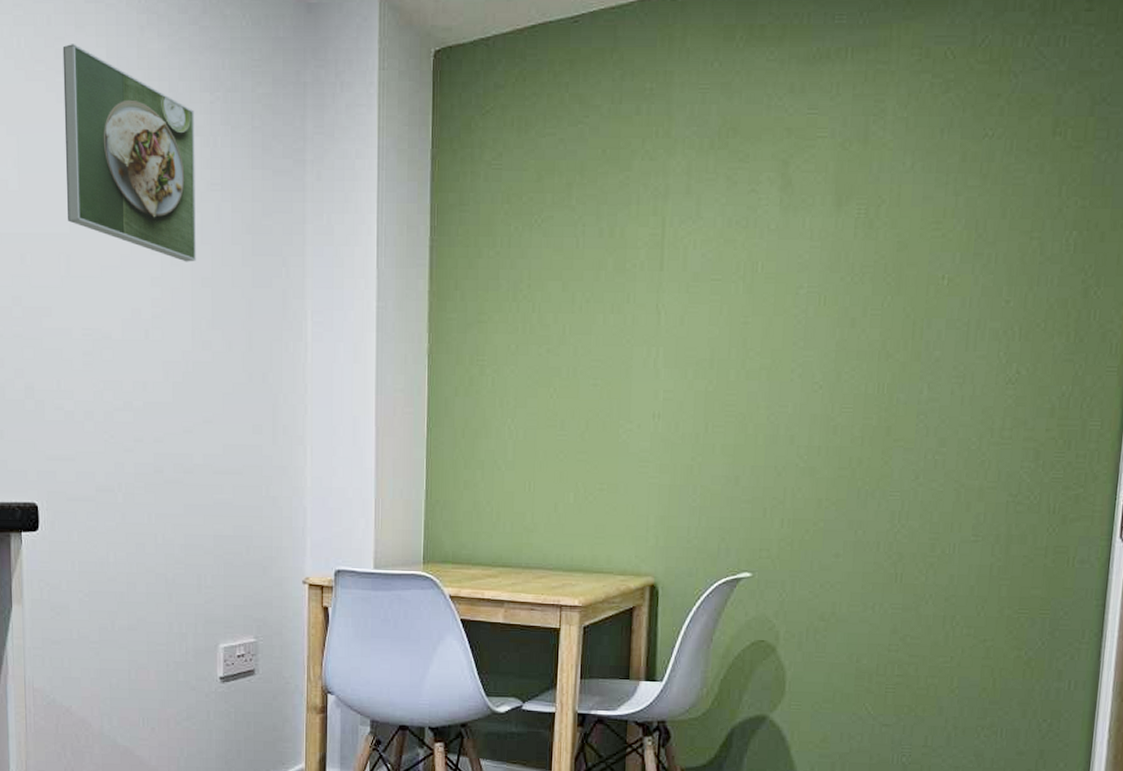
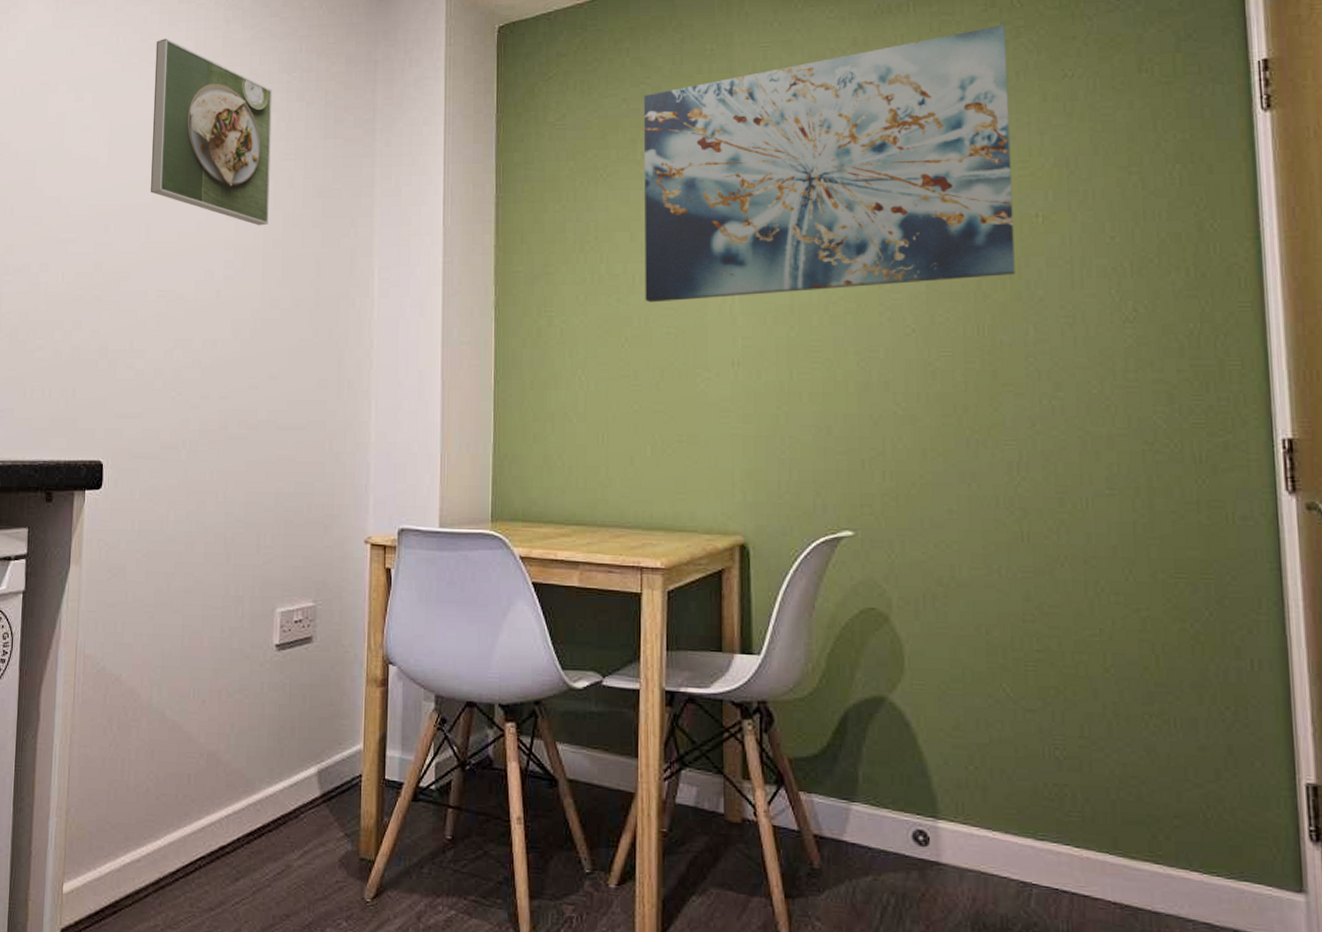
wall art: none [574,78,937,354] -> present [644,25,1015,303]

